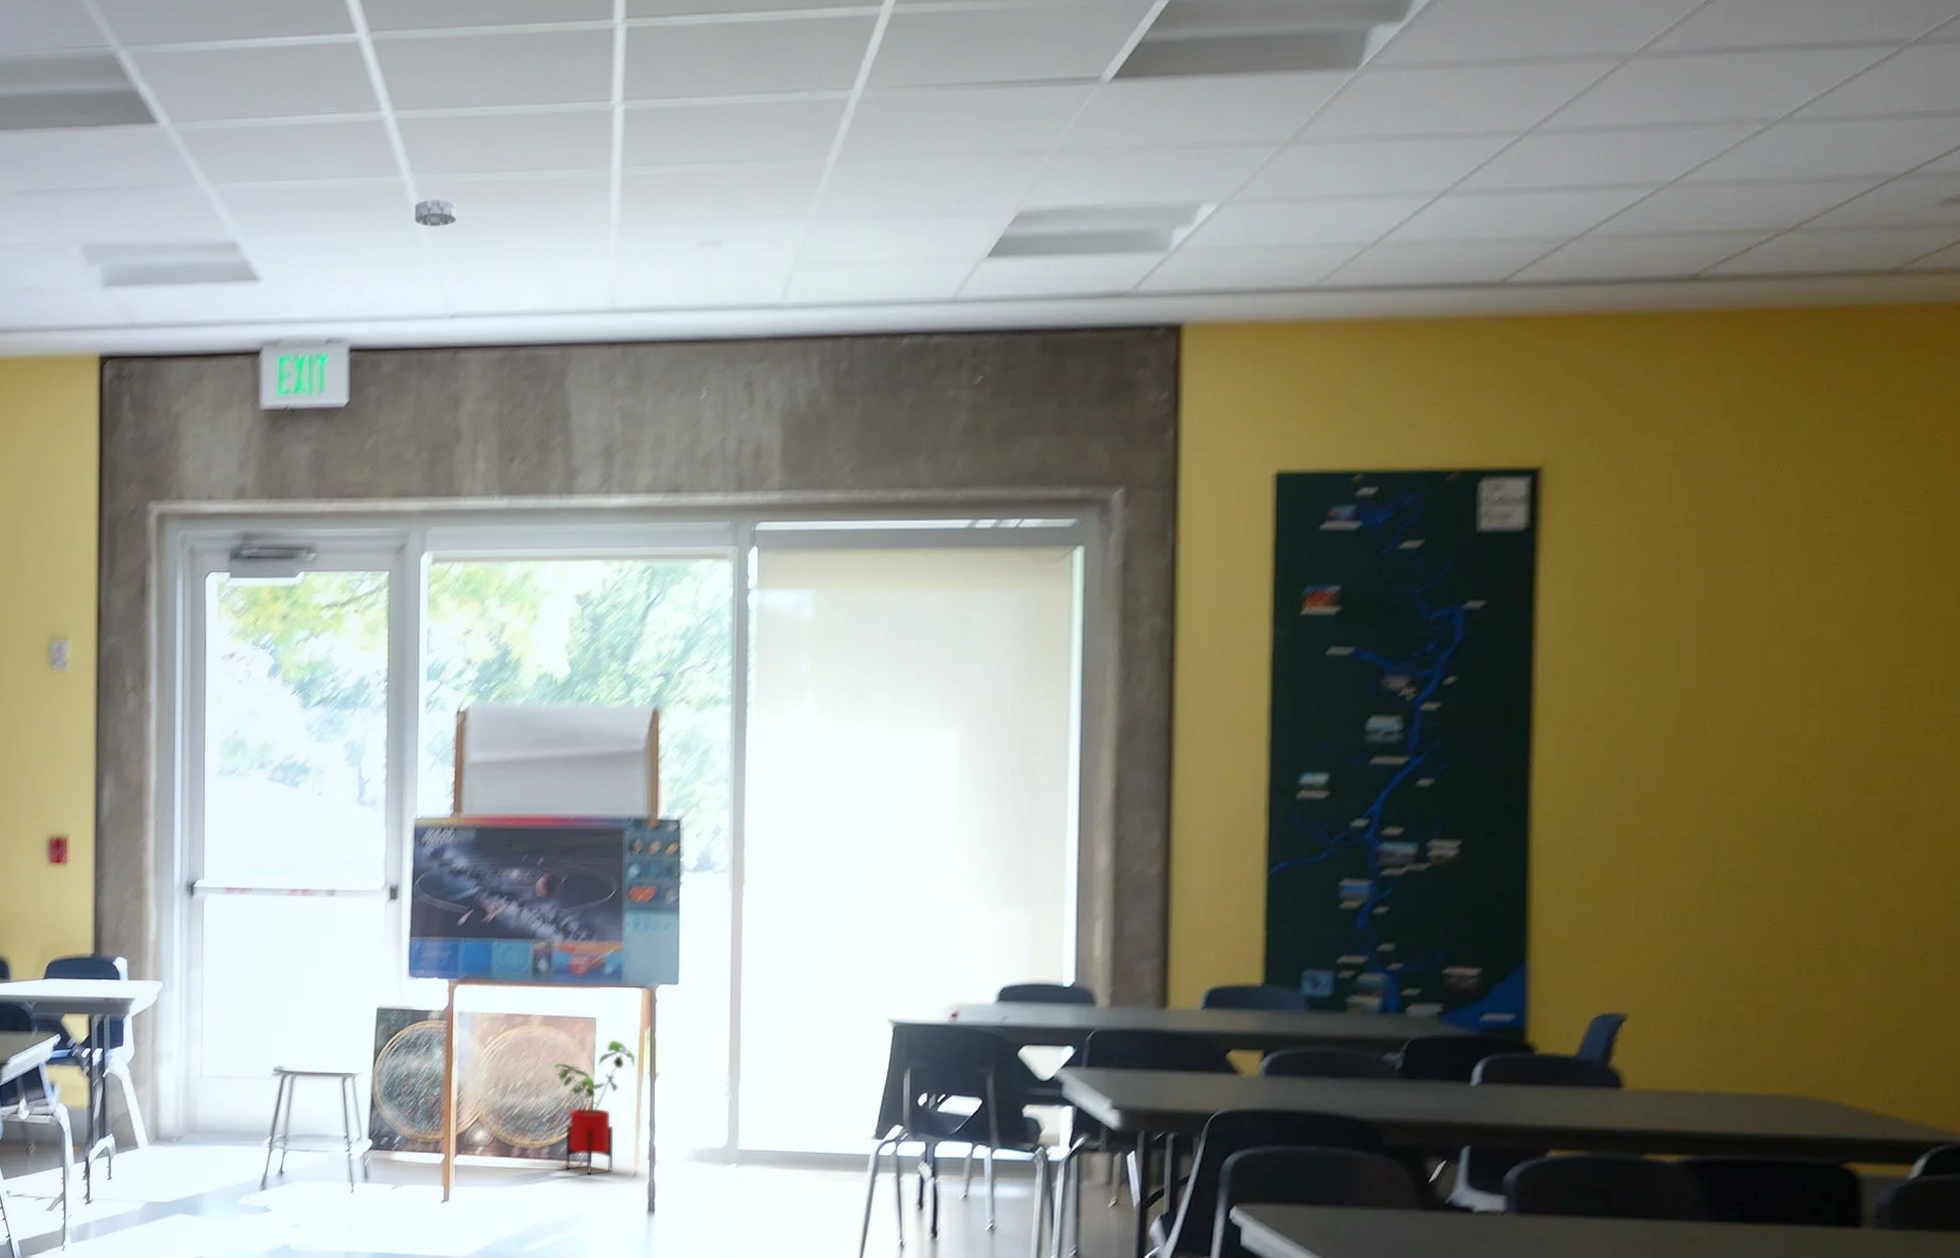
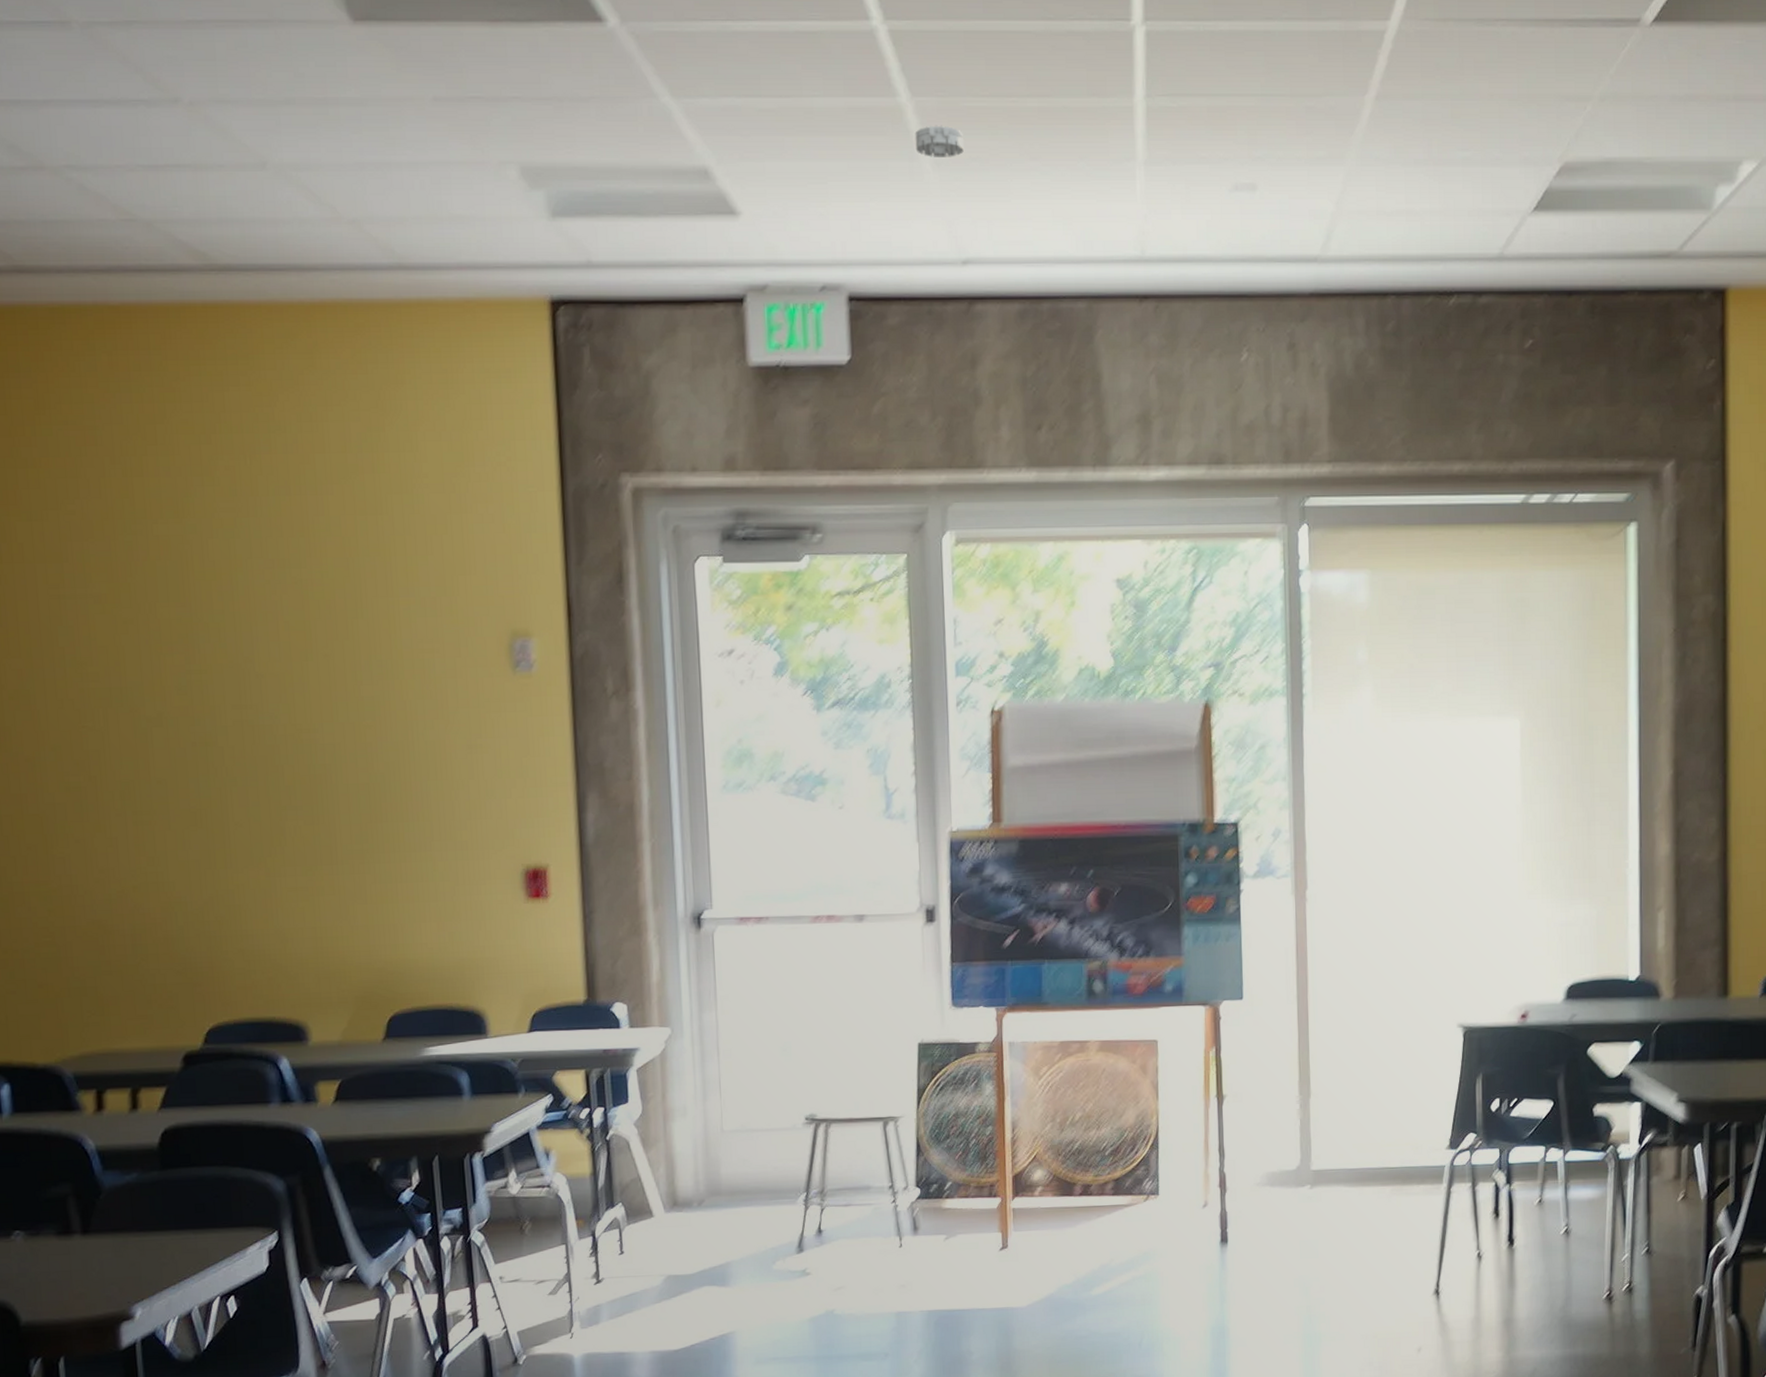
house plant: present [553,1040,637,1175] -> none [1114,1062,1202,1208]

